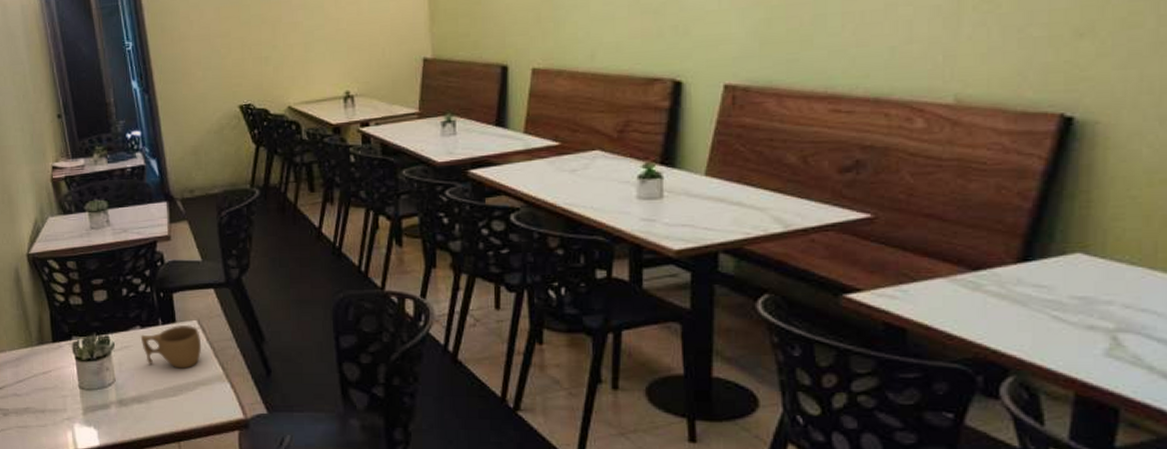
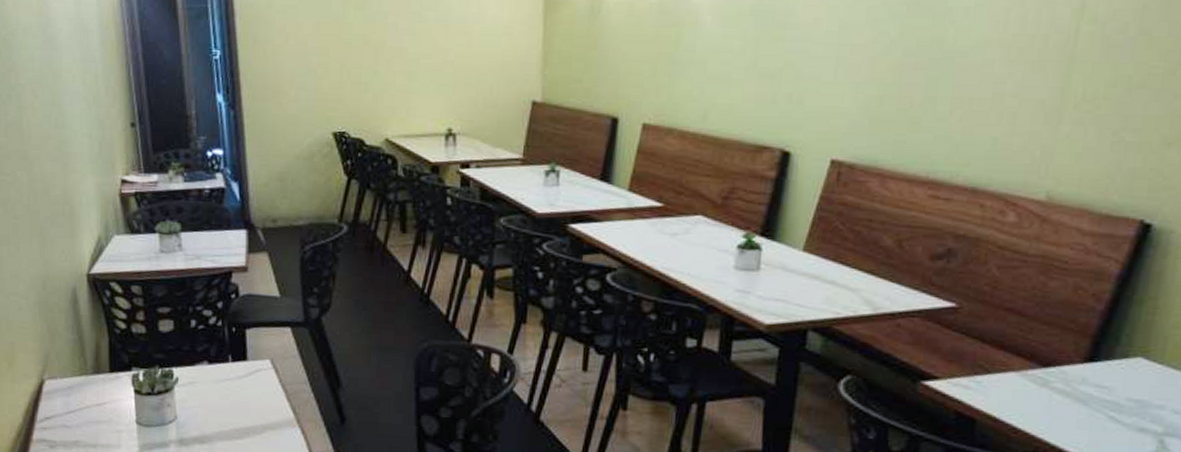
cup: present [140,324,202,369] -> none [207,363,274,411]

